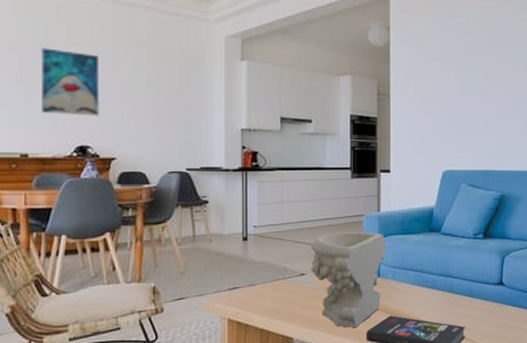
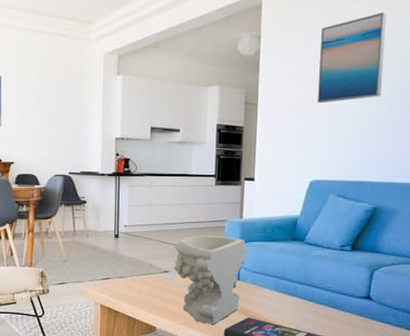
wall art: none [445,12,501,95] -> present [317,12,387,103]

